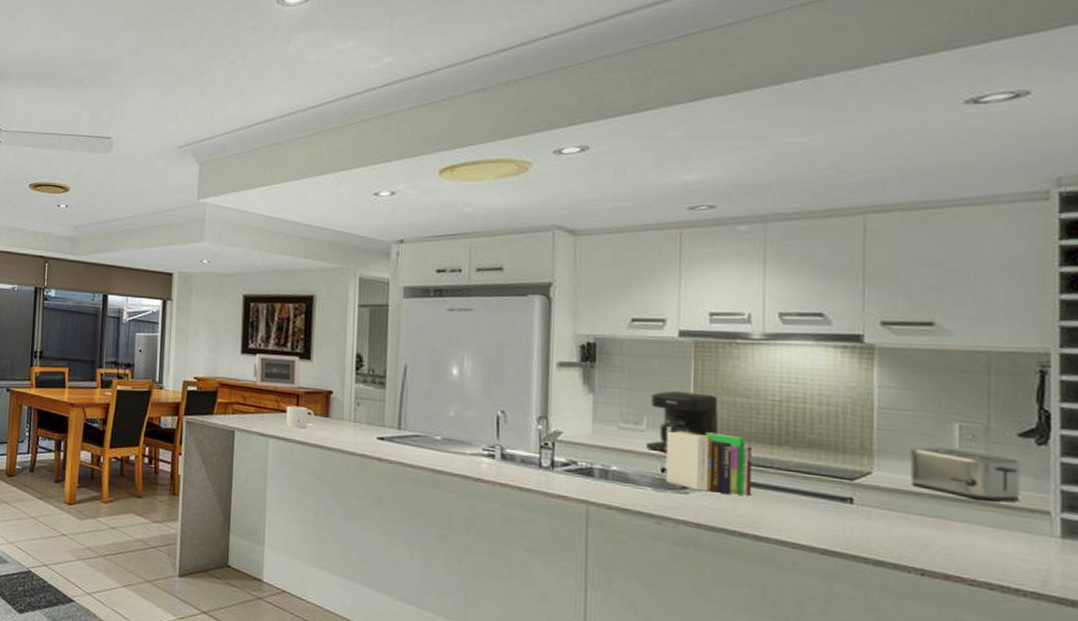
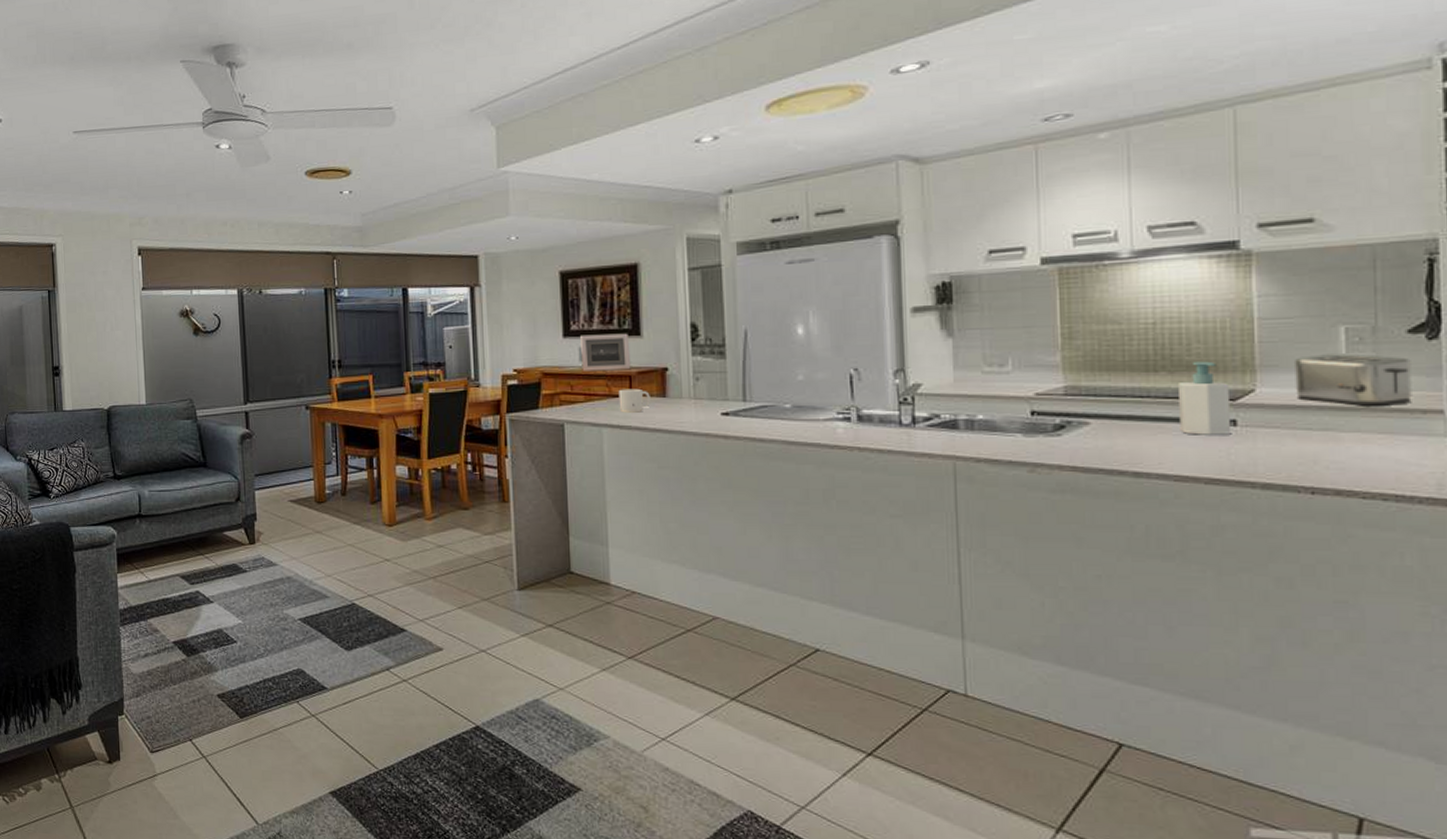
coffee maker: present [646,391,718,452] -> none [1013,324,1089,393]
books: present [665,431,752,496] -> none [1034,366,1129,431]
soap bottle: none [799,440,848,511] -> present [1179,361,1232,435]

